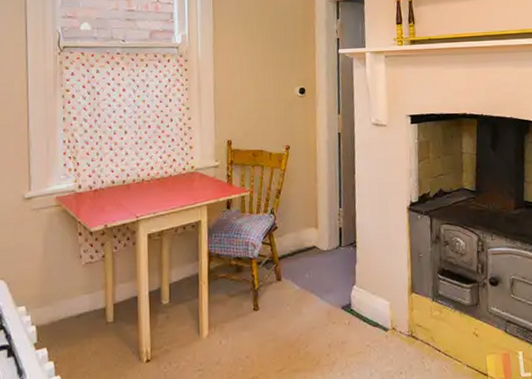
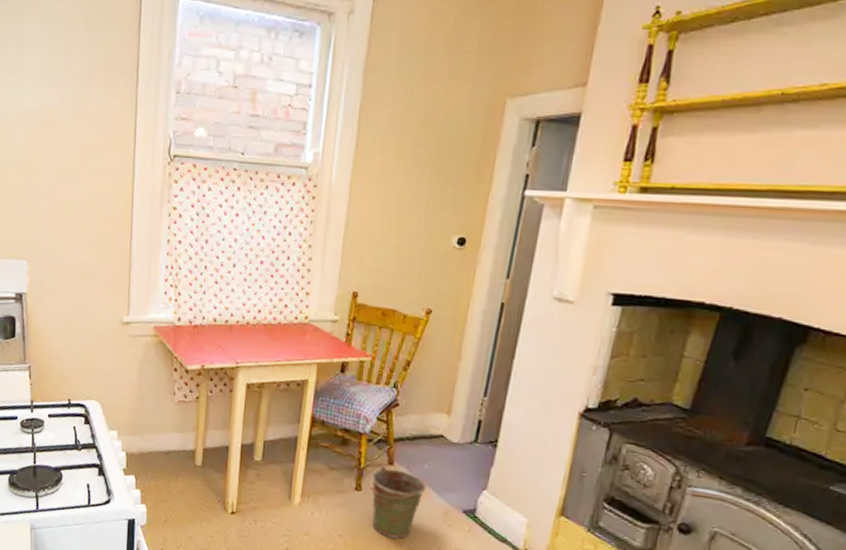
bucket: none [263,282,311,347] -> present [368,465,427,539]

